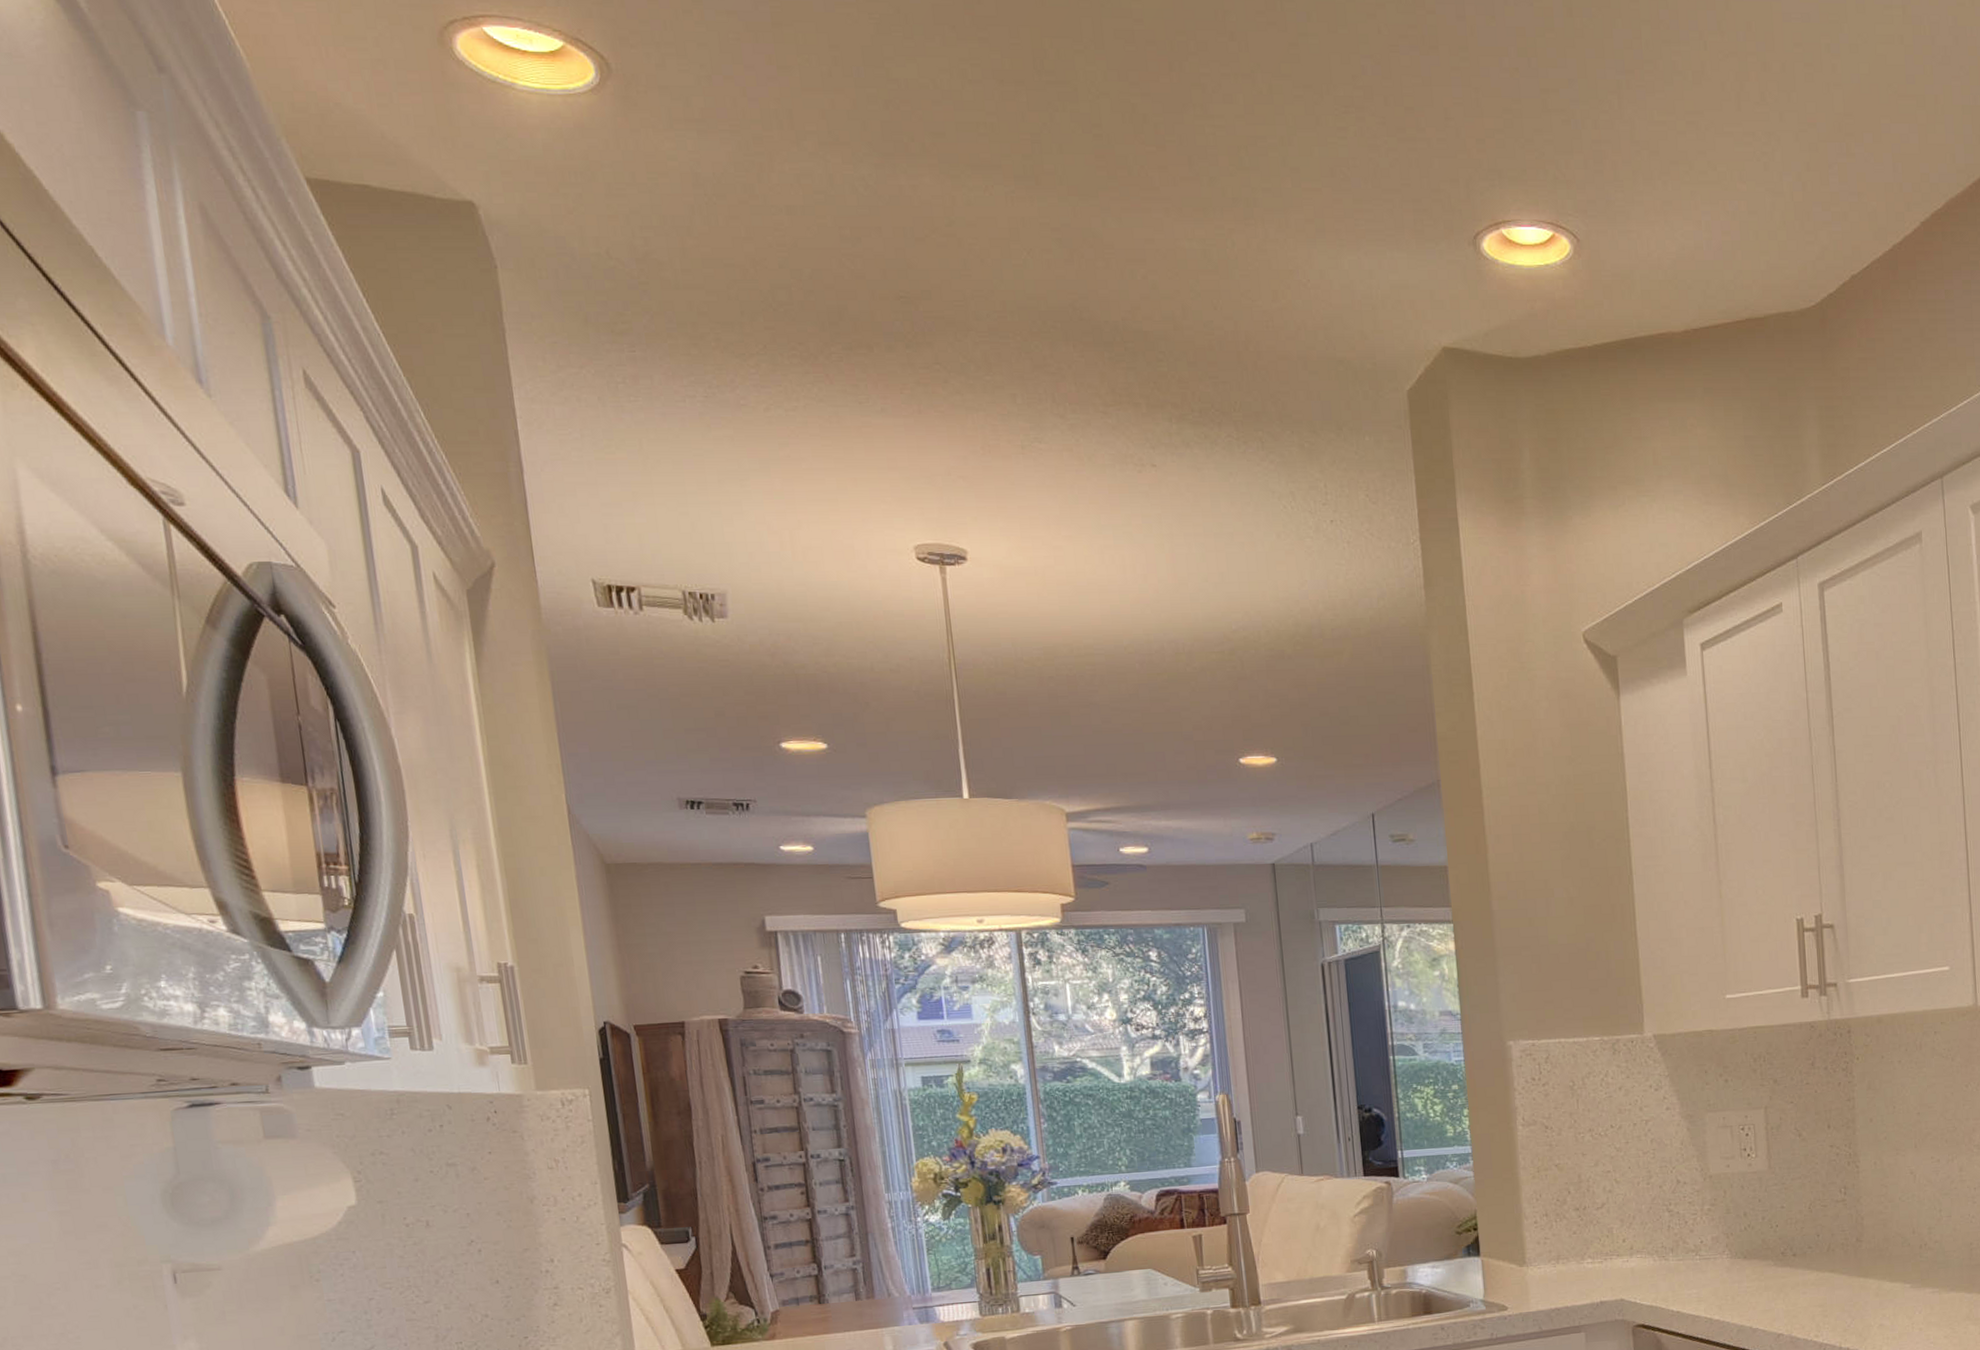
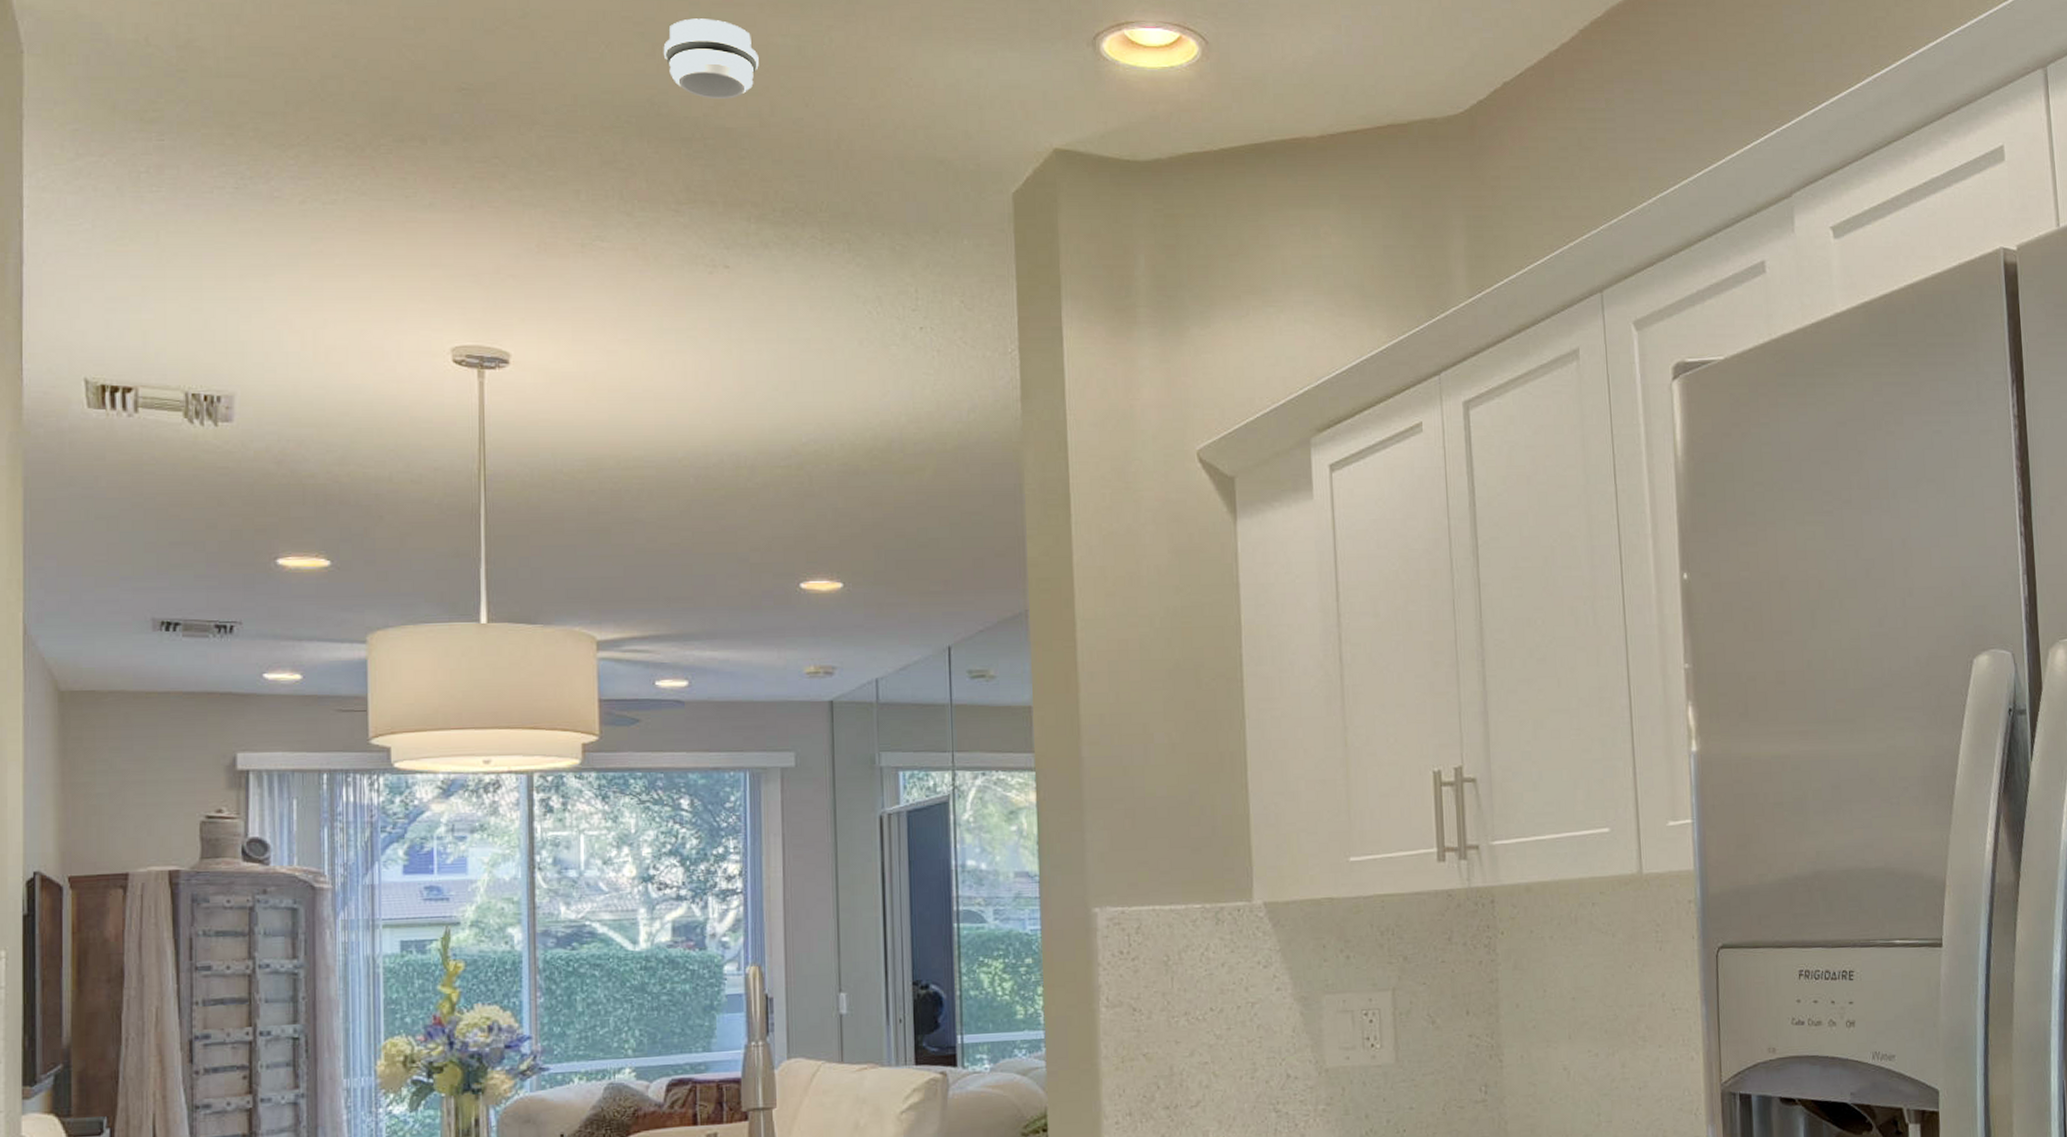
smoke detector: none [1080,224,1169,304] -> present [663,18,759,100]

